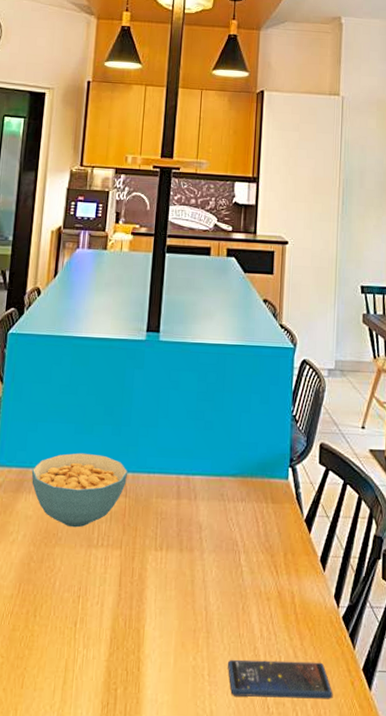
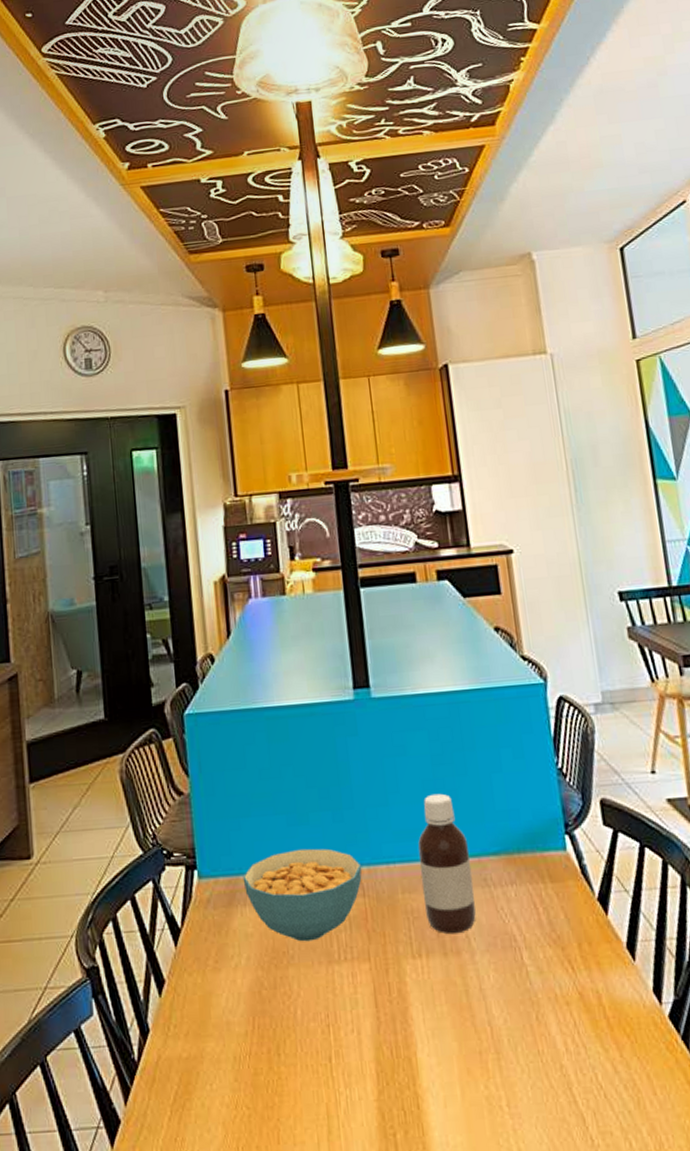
bottle: none [172,422,214,535] -> present [418,793,476,935]
smartphone: present [227,659,333,699] -> none [529,1076,674,1129]

